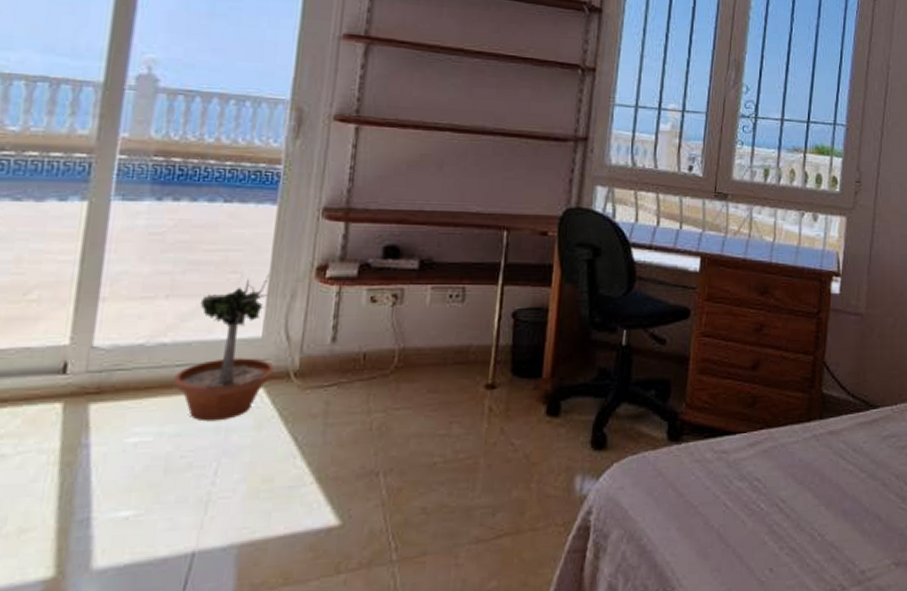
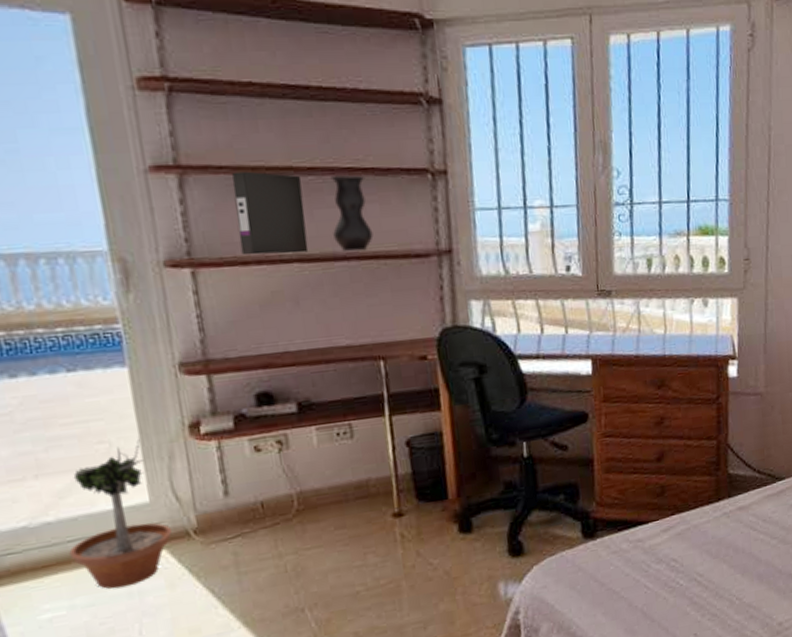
binder: none [403,47,468,124] -> present [232,171,309,256]
vase: none [486,61,524,129] -> present [330,175,374,252]

